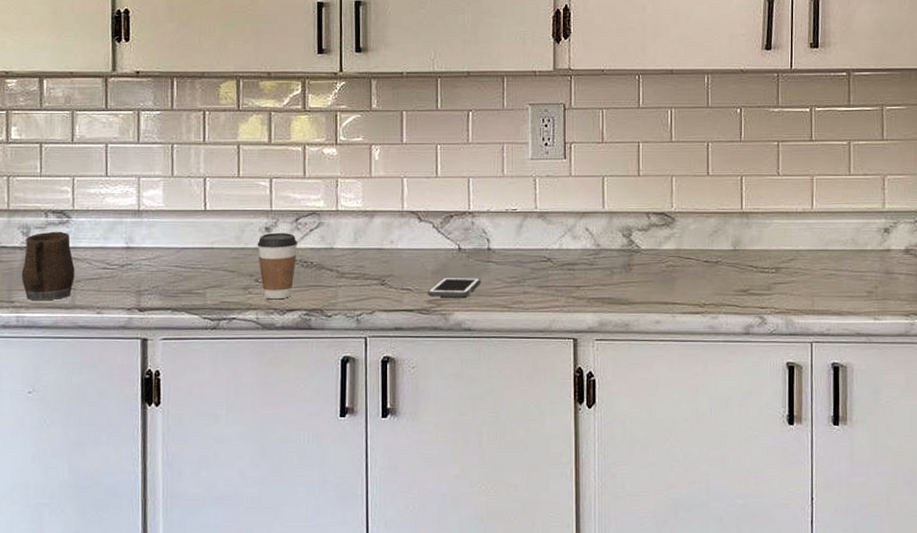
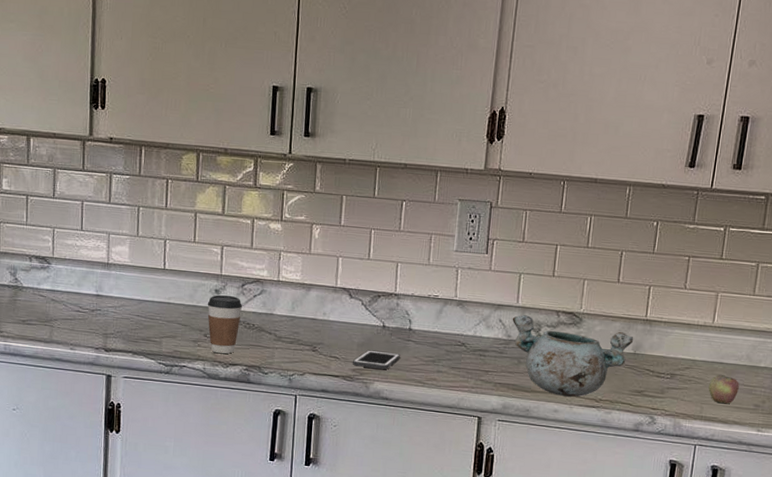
mug: present [21,231,75,301] -> none [8,274,53,334]
decorative bowl: none [599,221,732,305] -> present [512,315,634,397]
apple: none [817,262,849,294] -> present [708,374,739,404]

